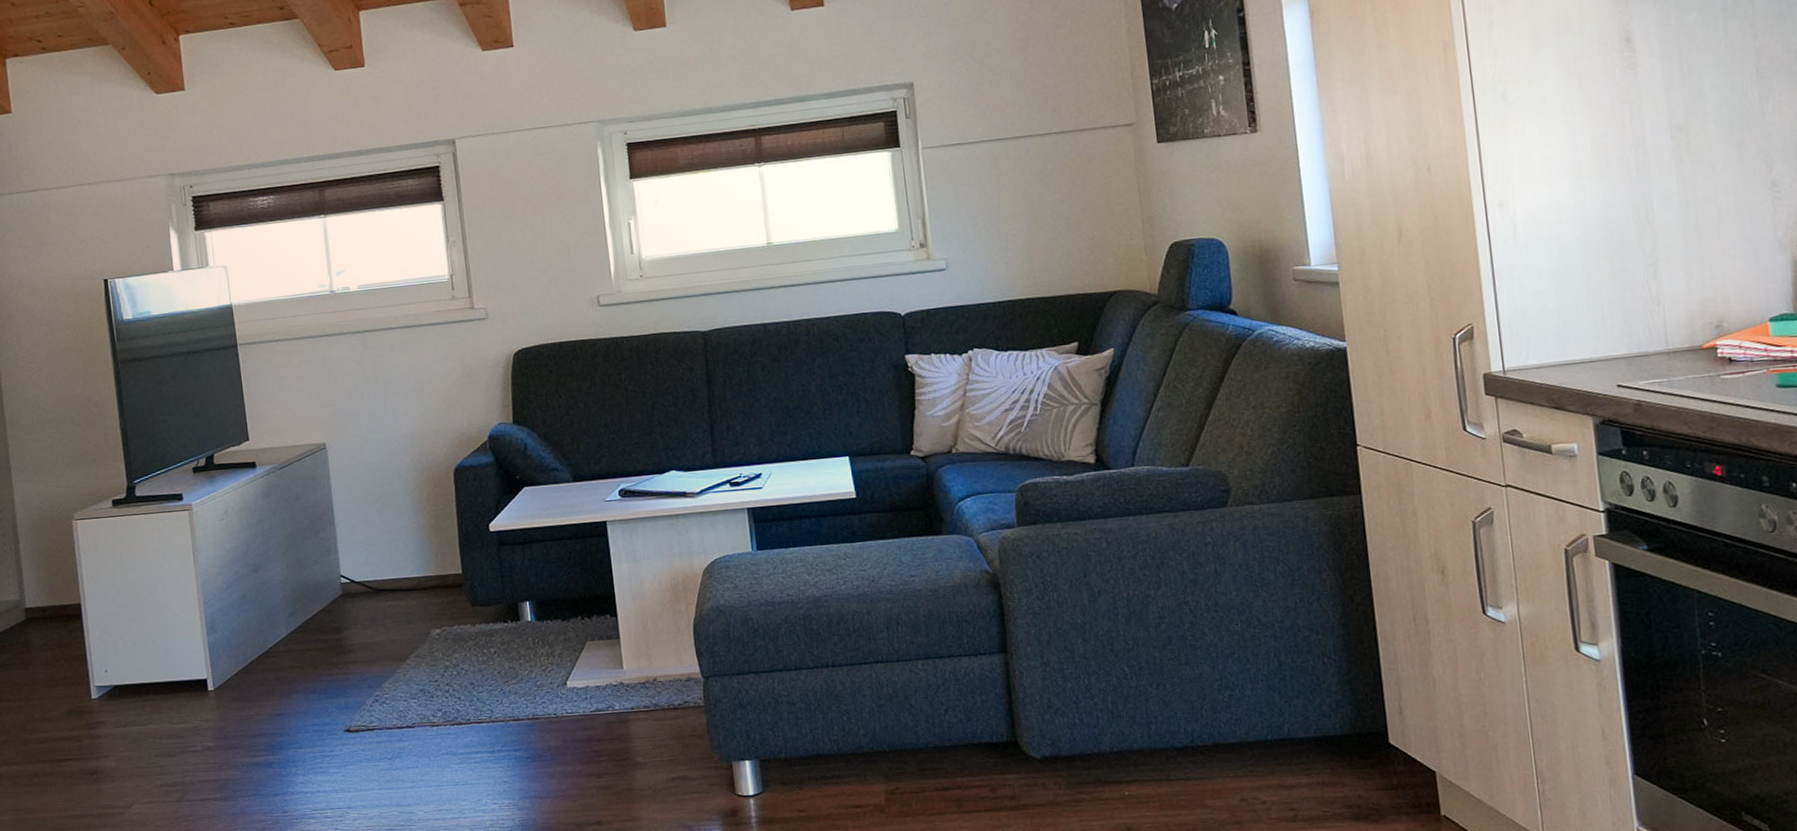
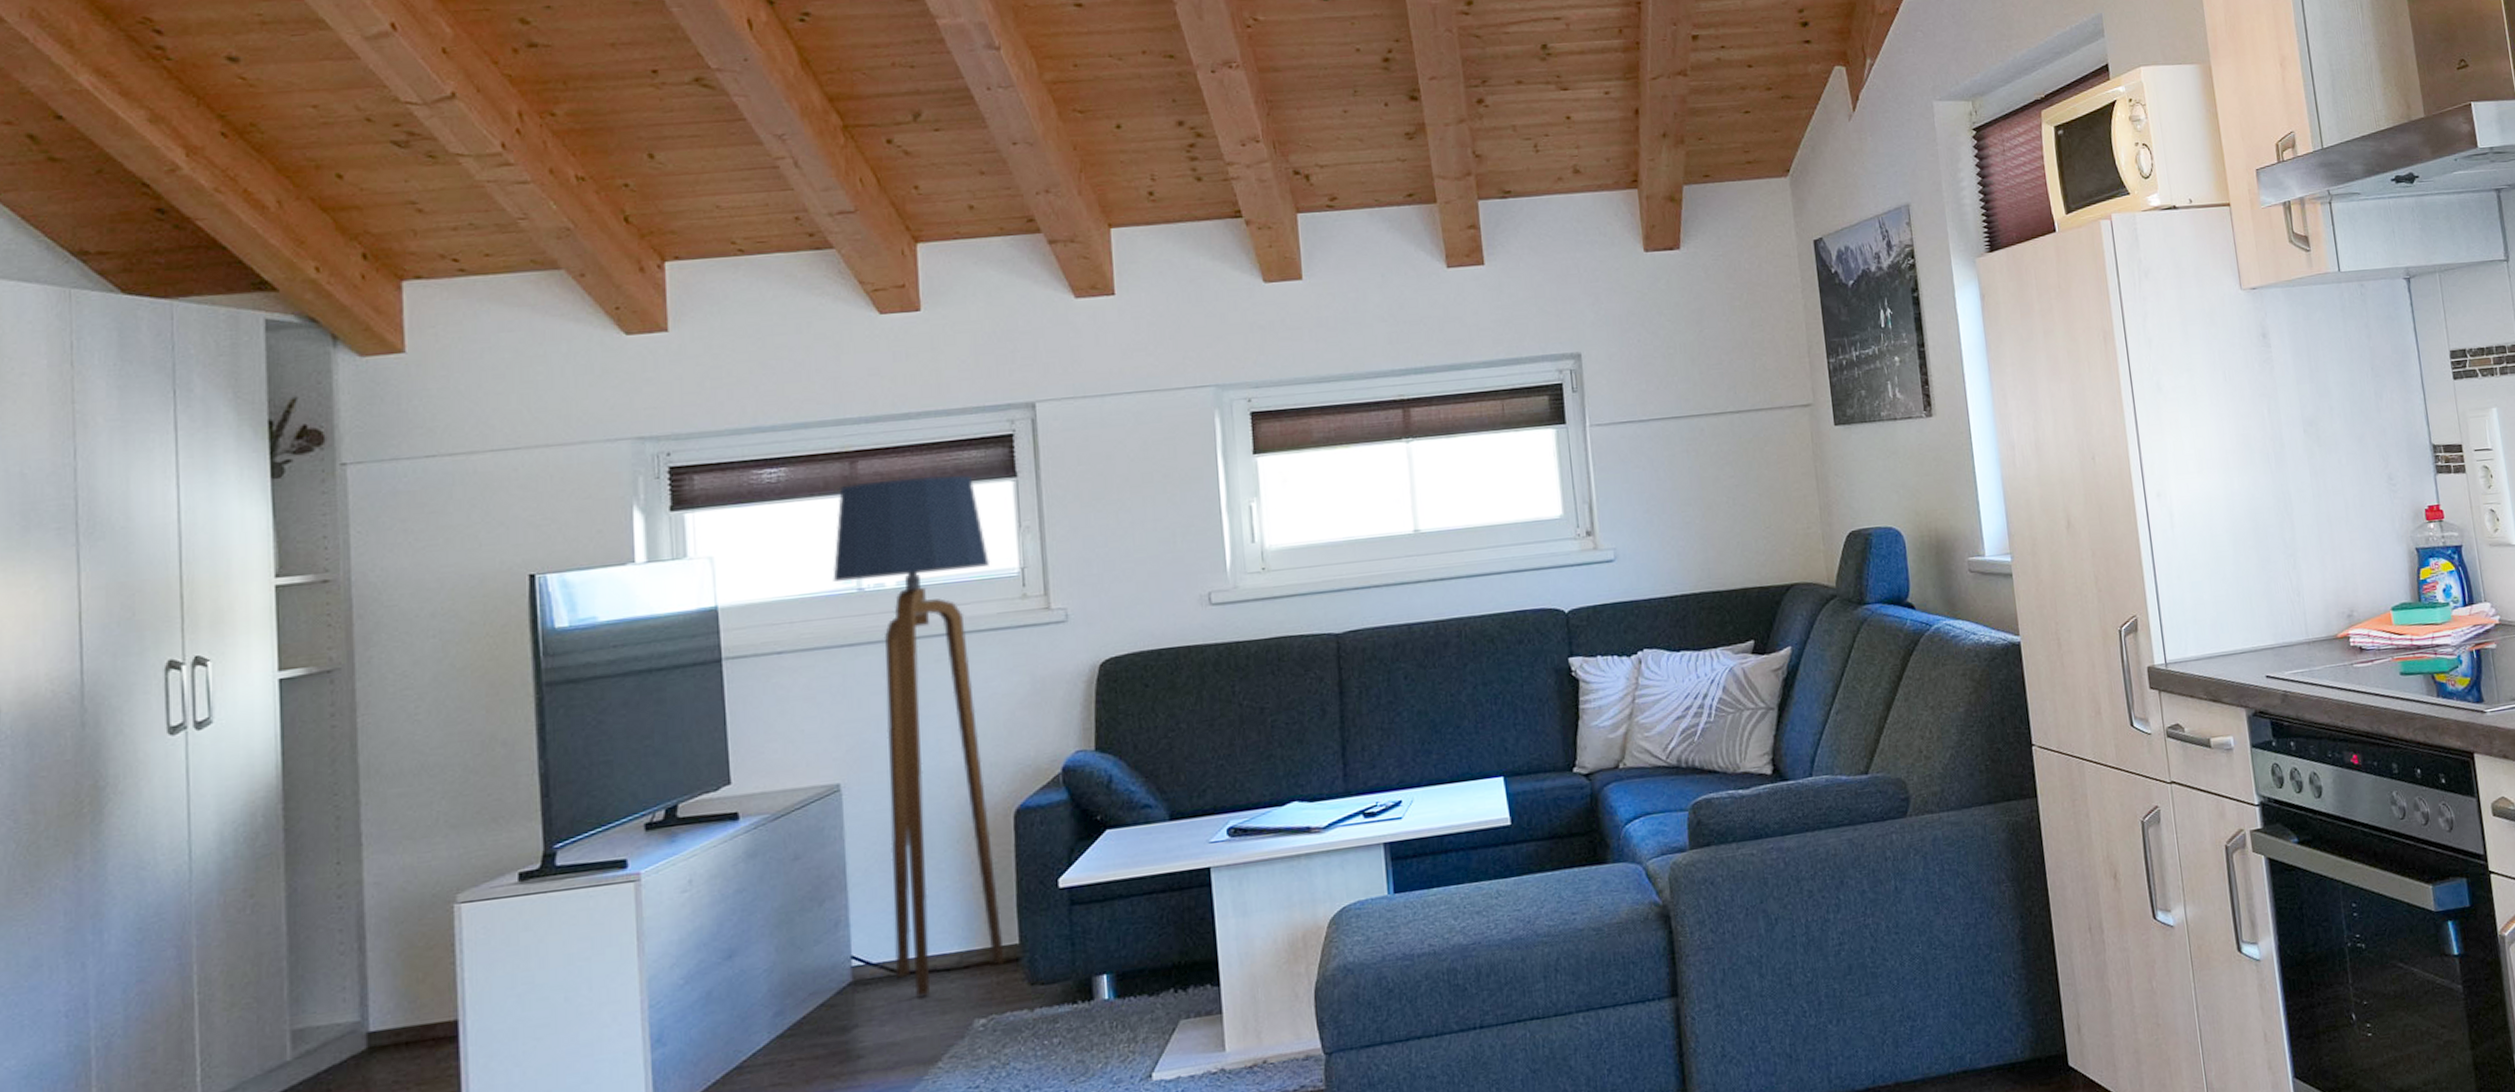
floor lamp: none [311,199,452,609] -> present [832,474,1005,996]

